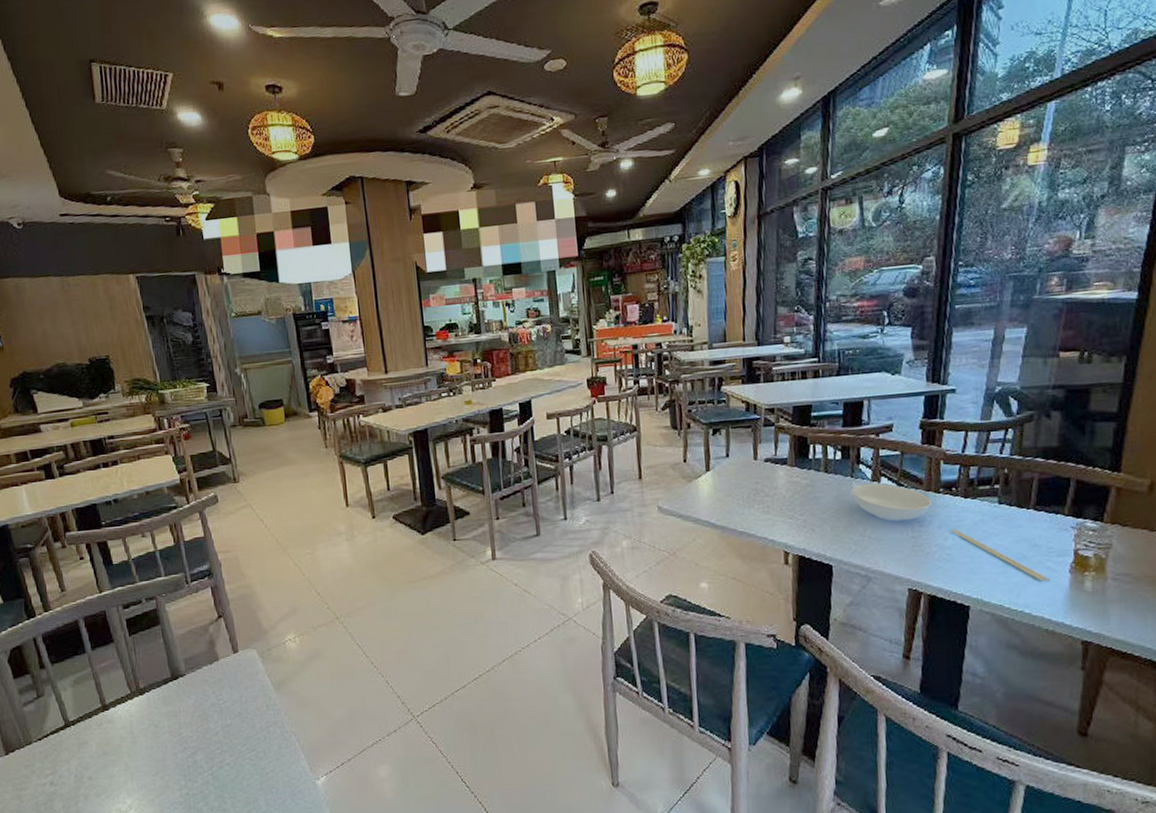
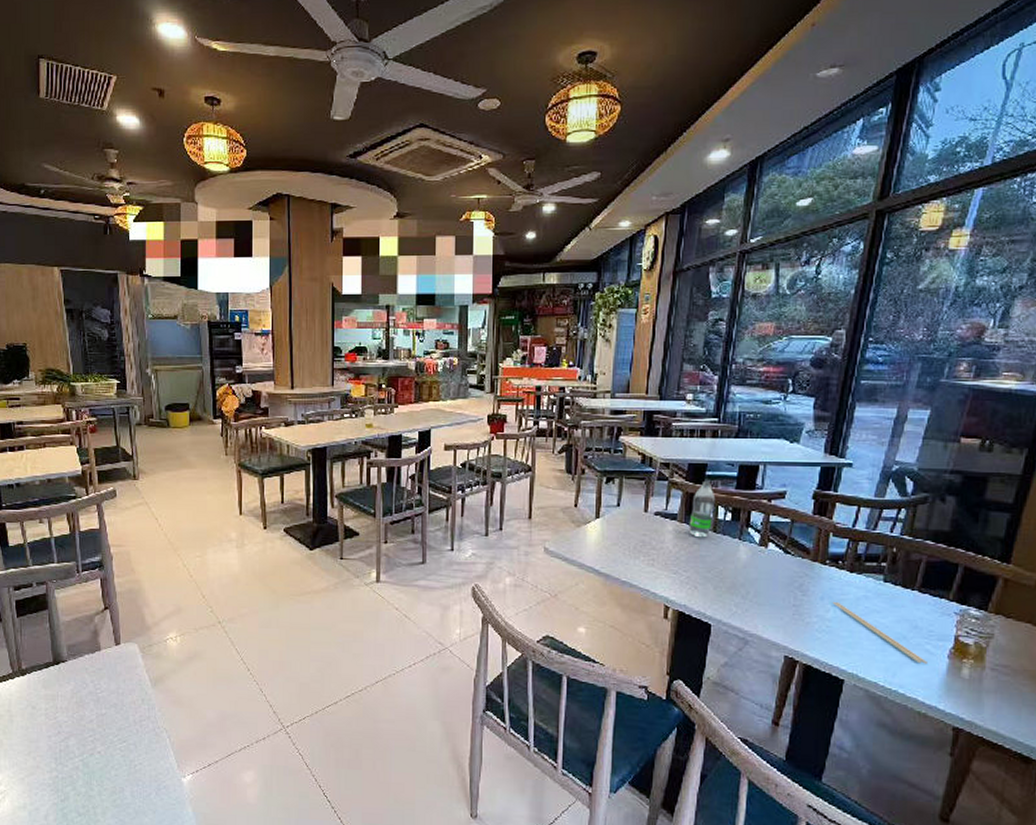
bottle: none [799,421,824,480] -> present [689,480,716,538]
bowl: present [853,483,932,522] -> none [739,547,818,588]

